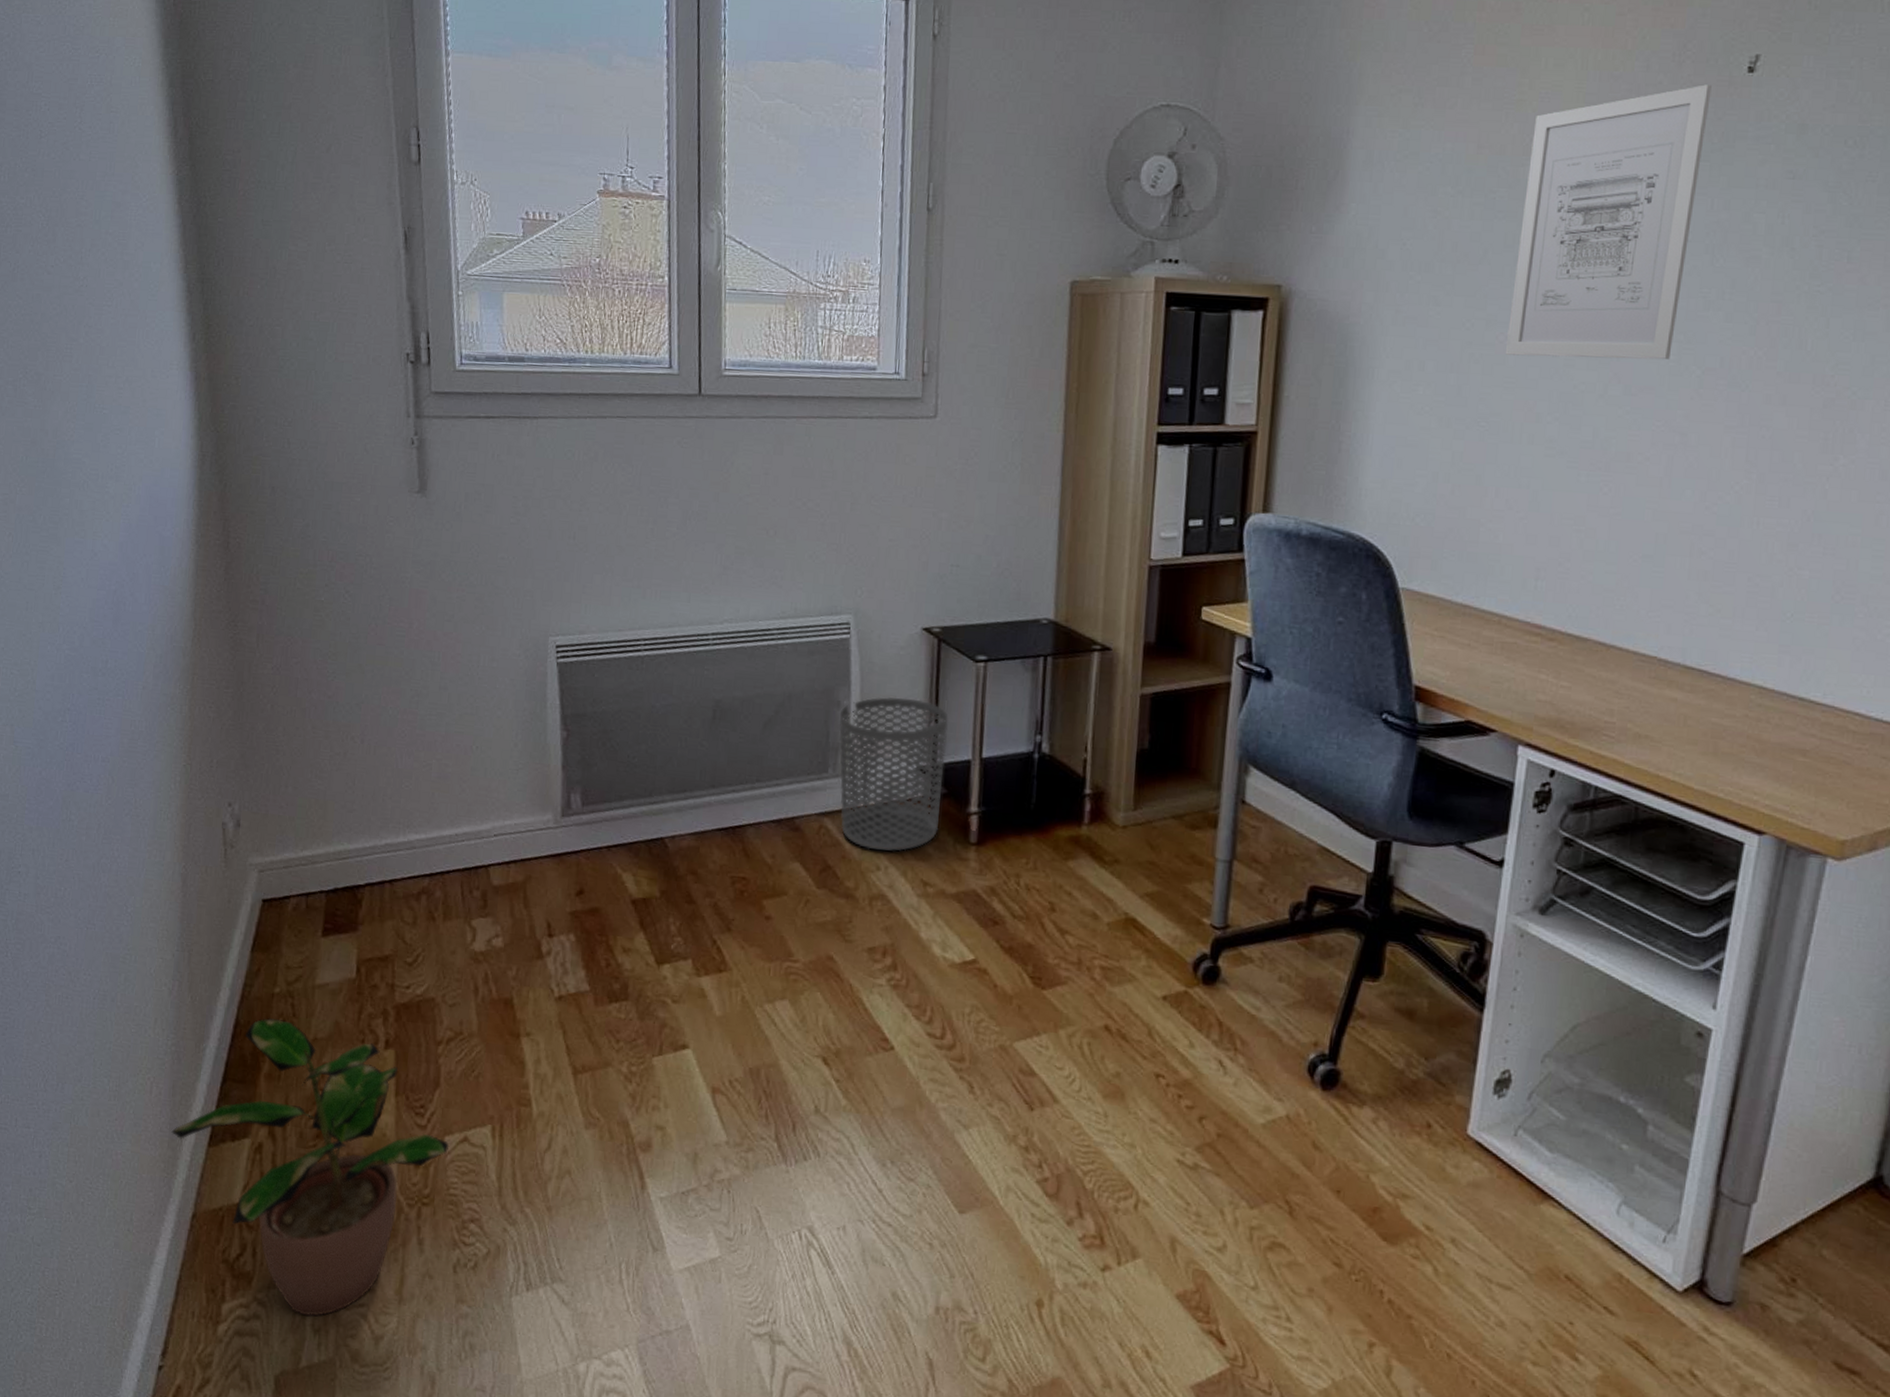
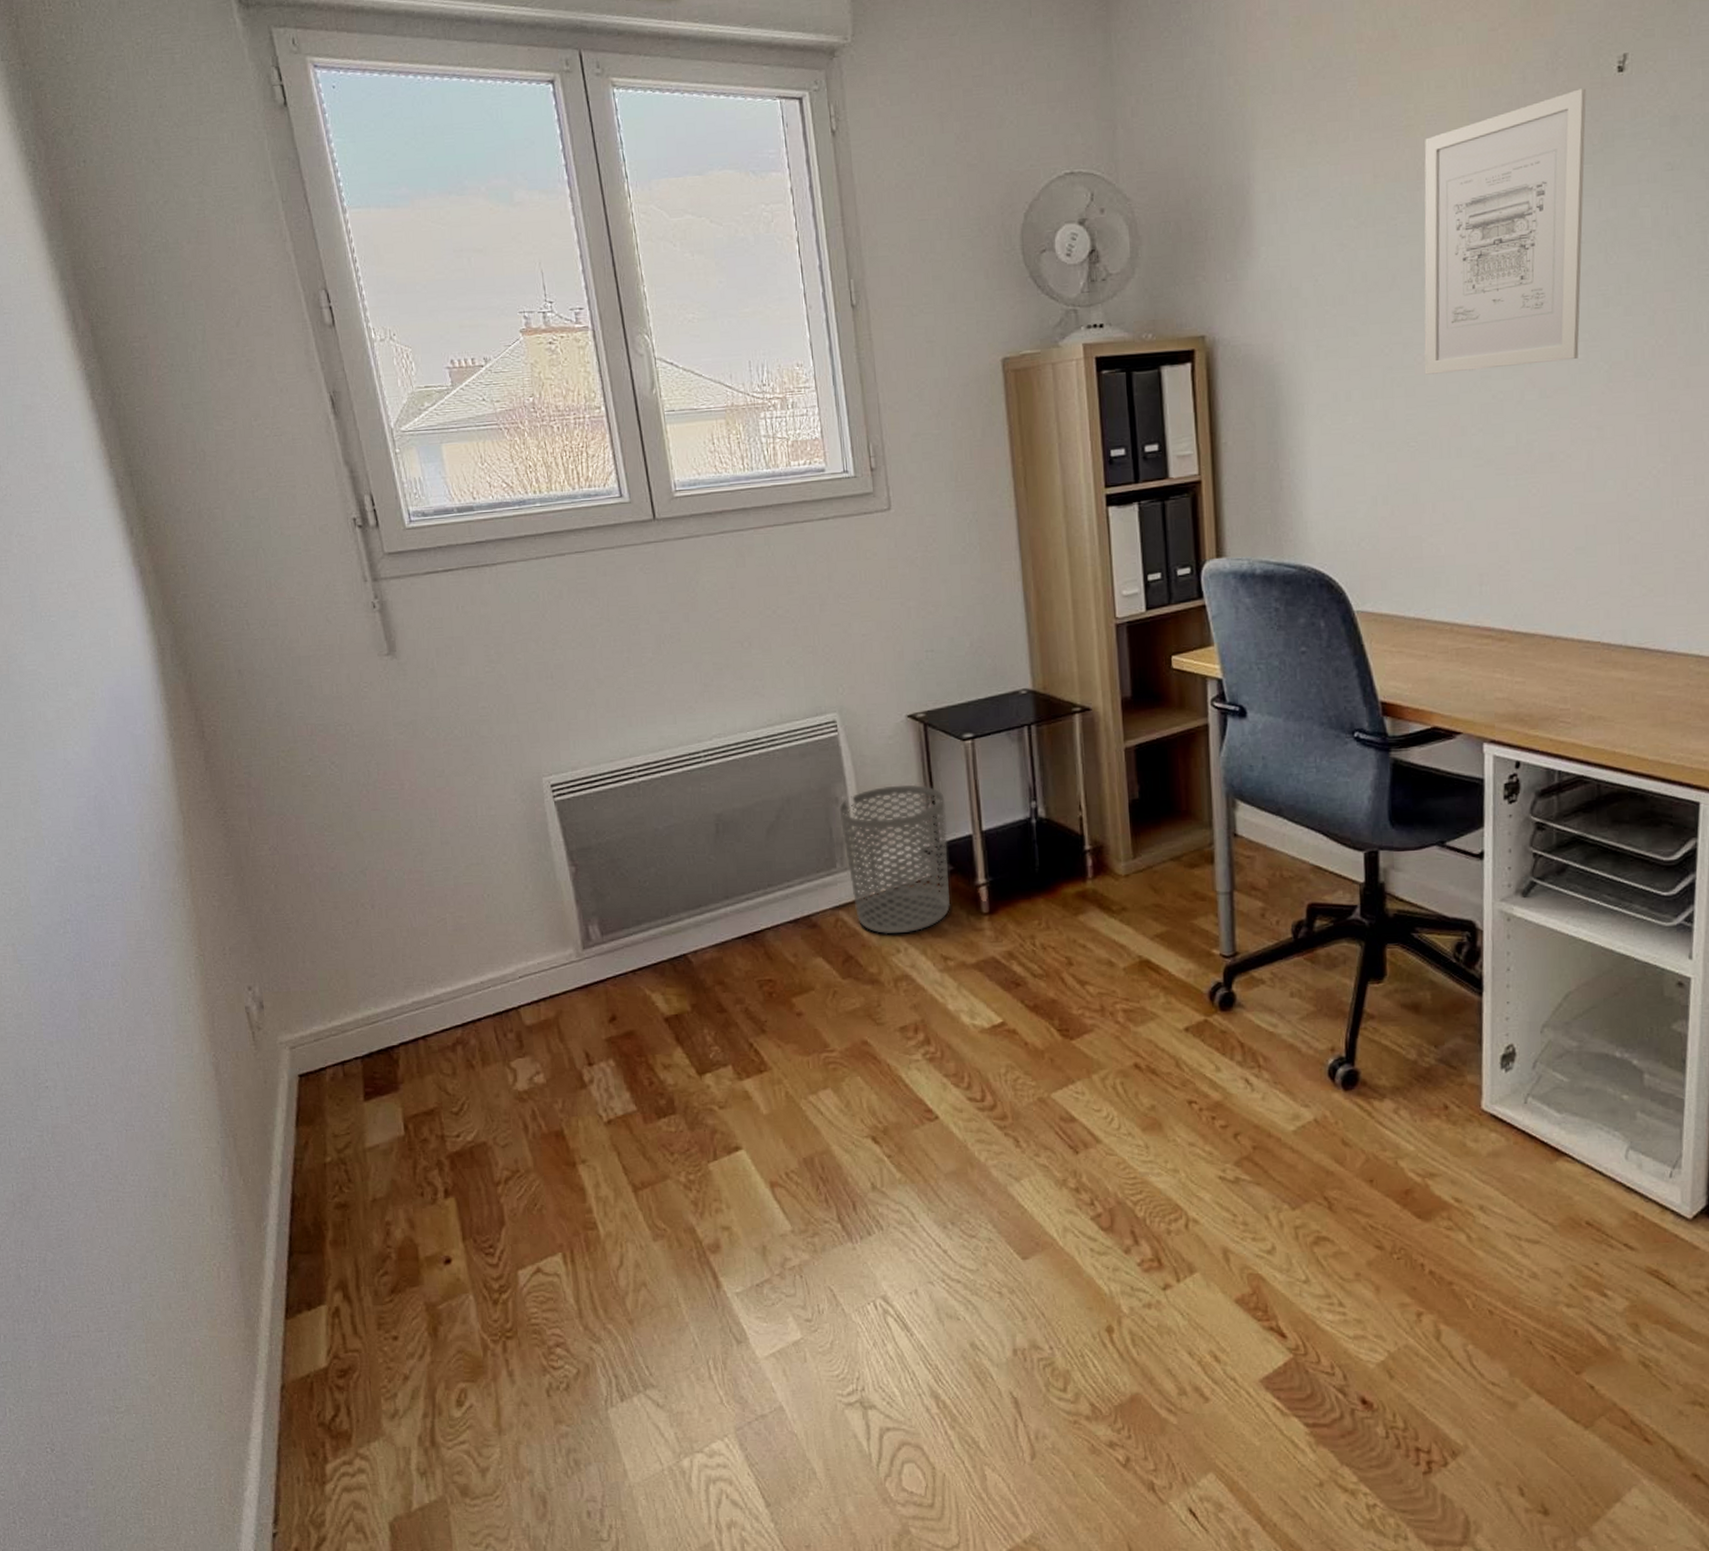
potted plant: present [171,1017,450,1317] -> none [246,1186,524,1462]

